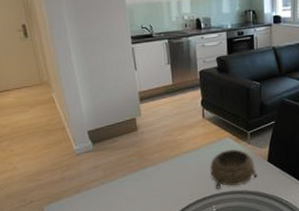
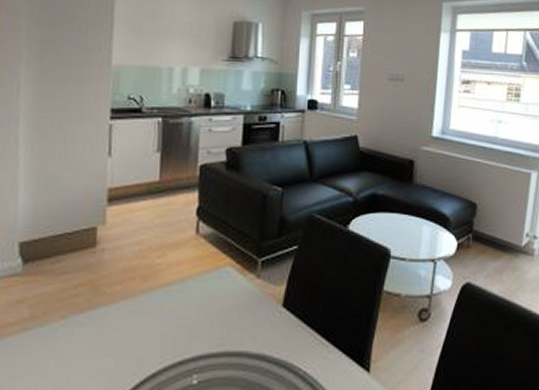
decorative bowl: present [210,149,257,190] -> none [196,284,266,349]

